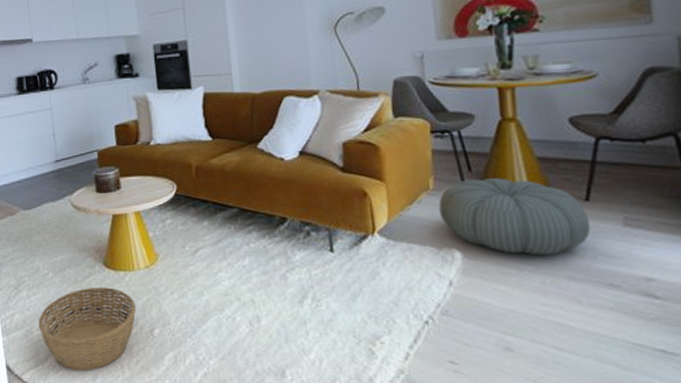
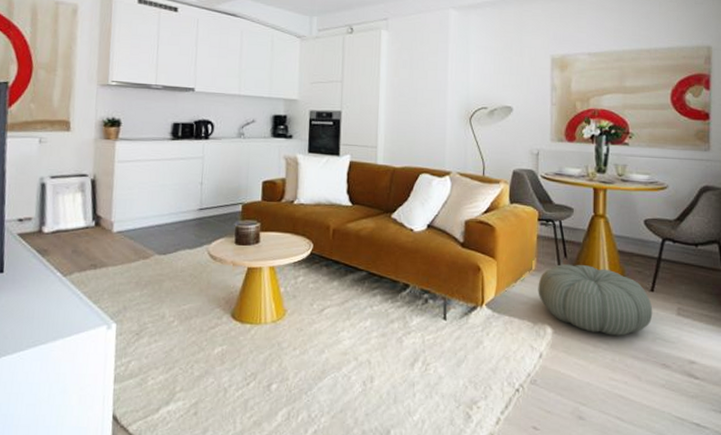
basket: present [38,287,137,370] -> none [154,338,258,423]

